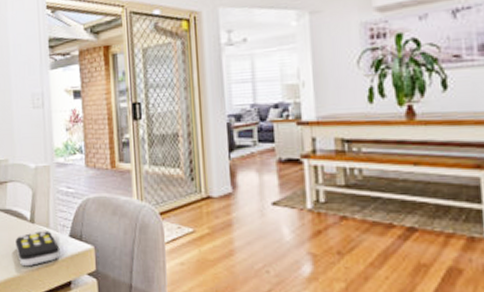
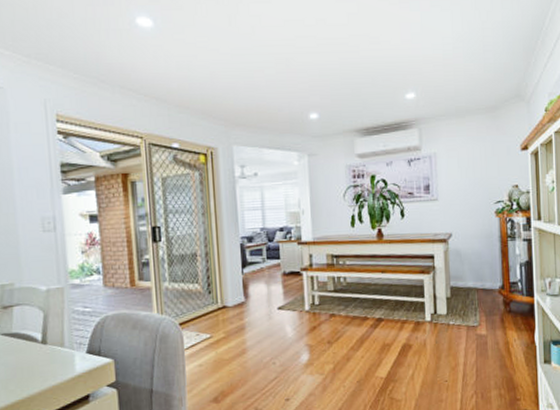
remote control: present [15,229,60,267] -> none [24,349,77,387]

